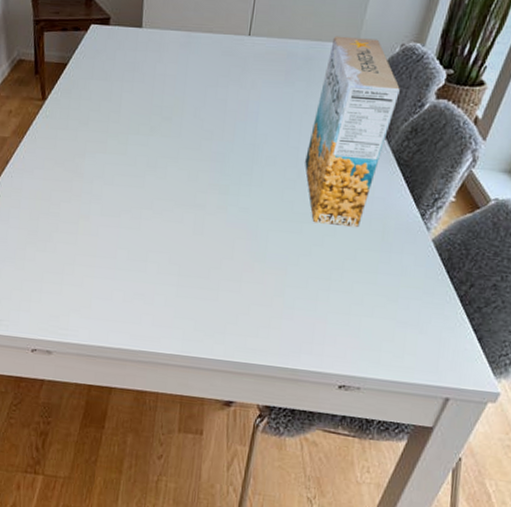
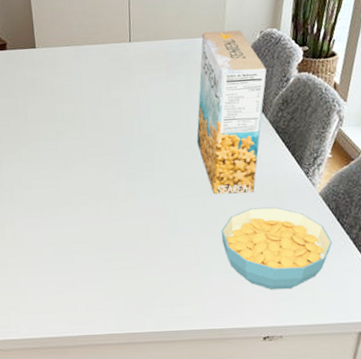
cereal bowl: none [313,244,436,340] -> present [221,207,332,290]

